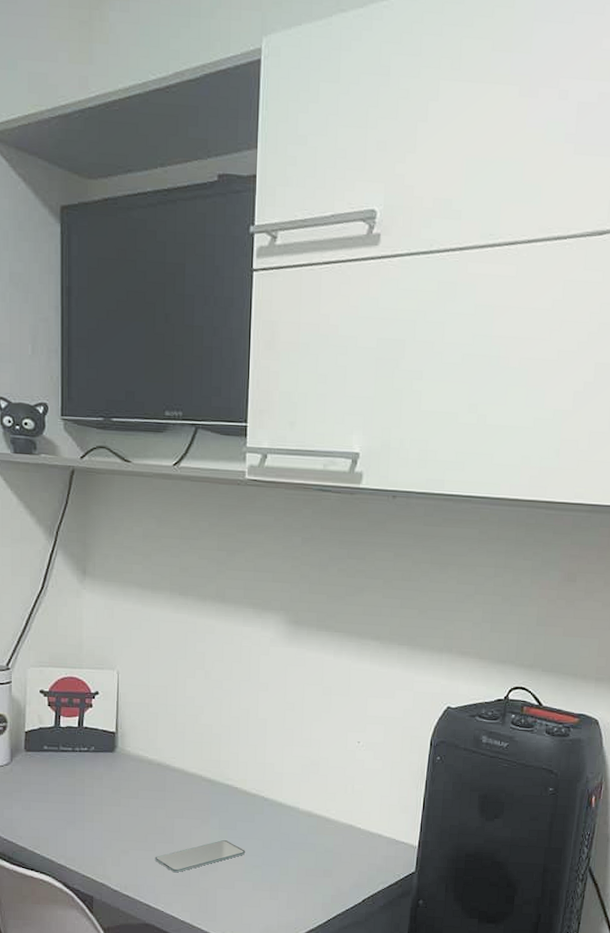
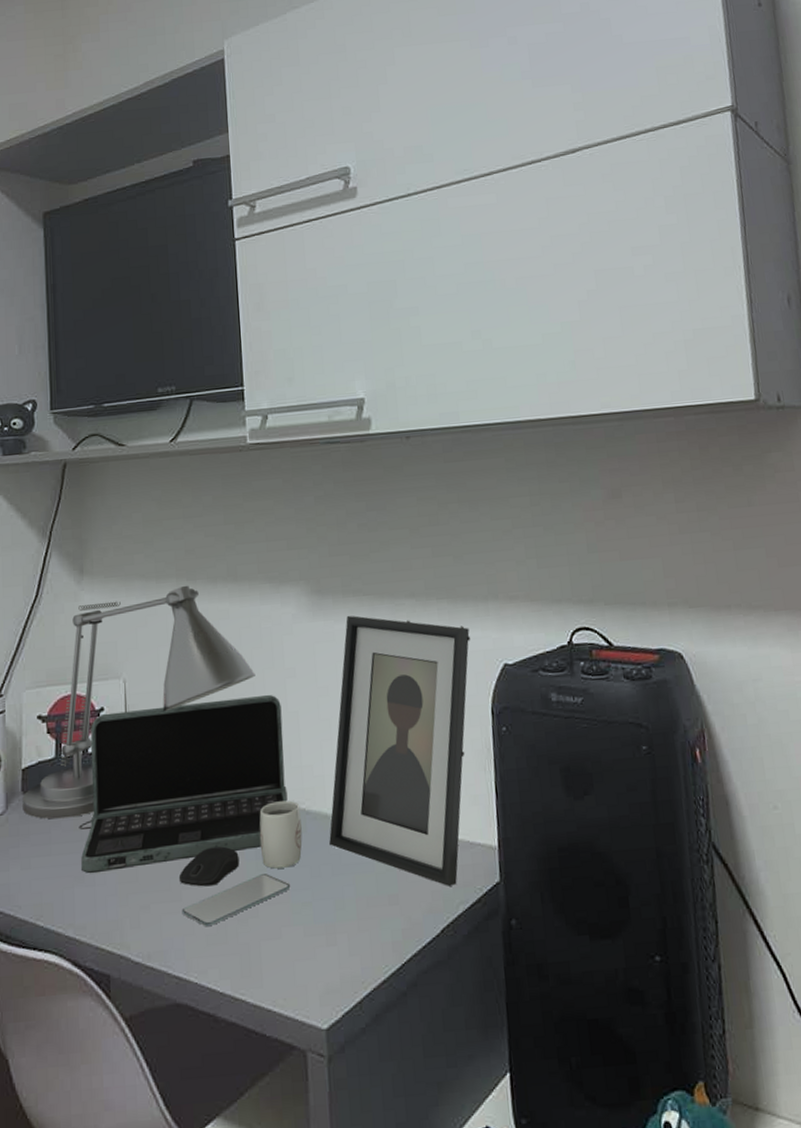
desk lamp: none [25,599,233,776] -> present [22,585,255,819]
laptop: none [72,697,253,821] -> present [79,695,288,873]
computer mouse: none [154,814,205,844] -> present [178,846,240,887]
mug: none [223,787,260,838] -> present [259,800,303,869]
picture frame: none [281,646,422,870] -> present [329,615,470,886]

